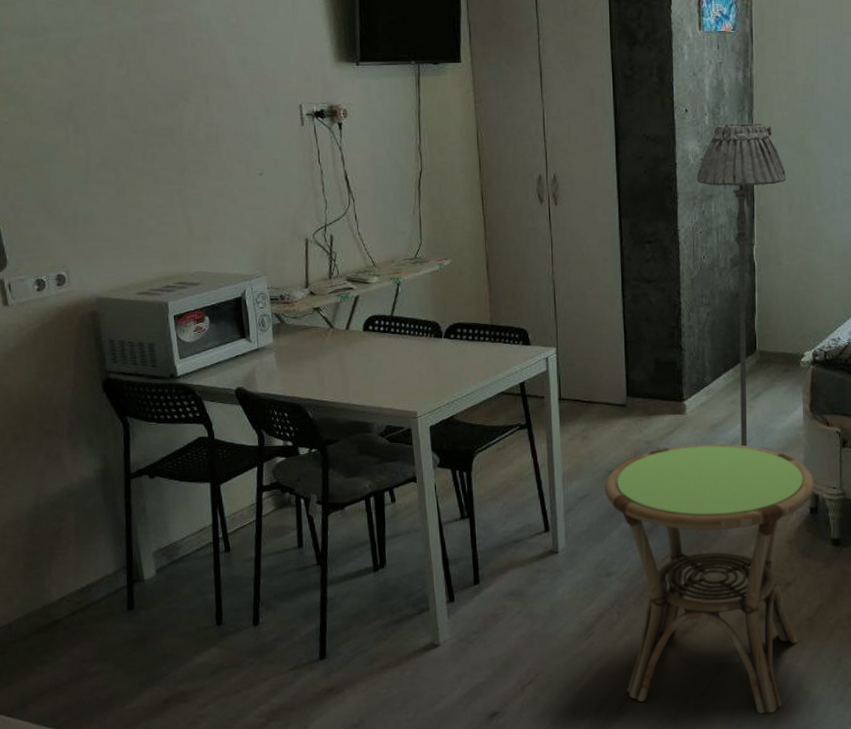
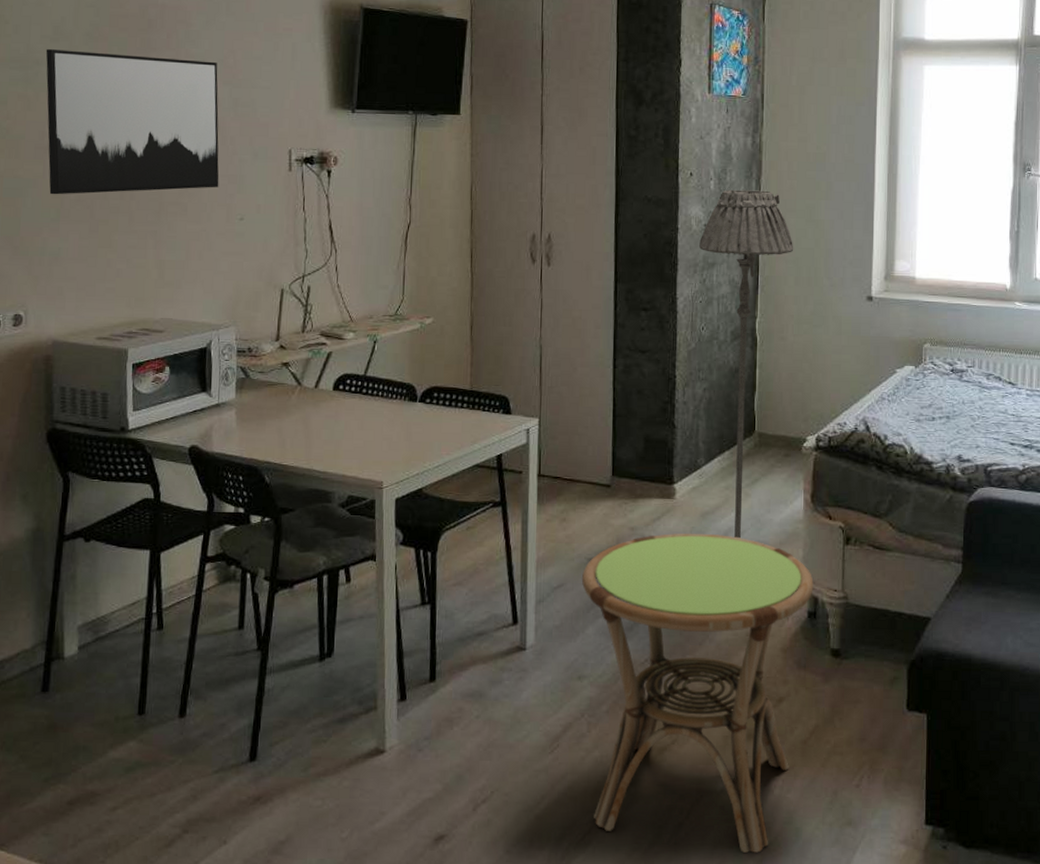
wall art: none [52,15,236,159] -> present [45,49,219,195]

